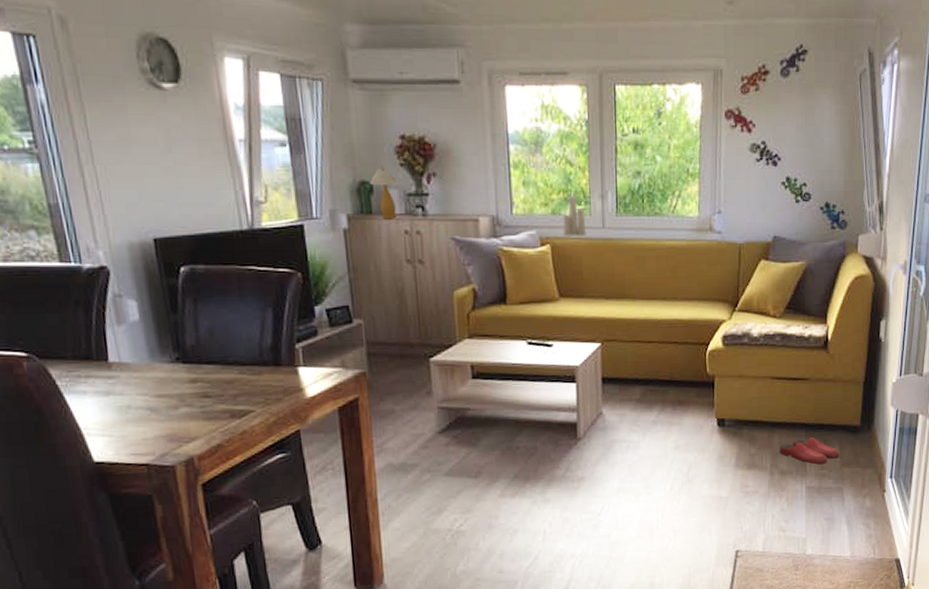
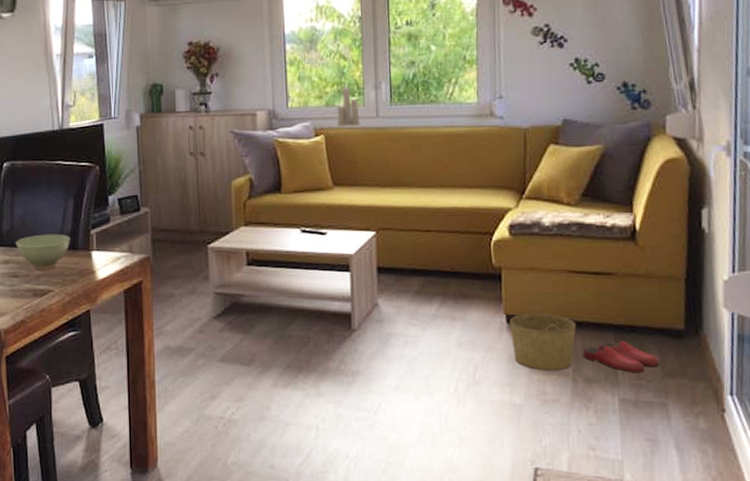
bowl: none [203,348,272,389] -> present [15,234,71,270]
table lamp: present [369,165,400,219] -> none [160,69,186,117]
basket: none [719,410,776,467] -> present [509,306,577,371]

